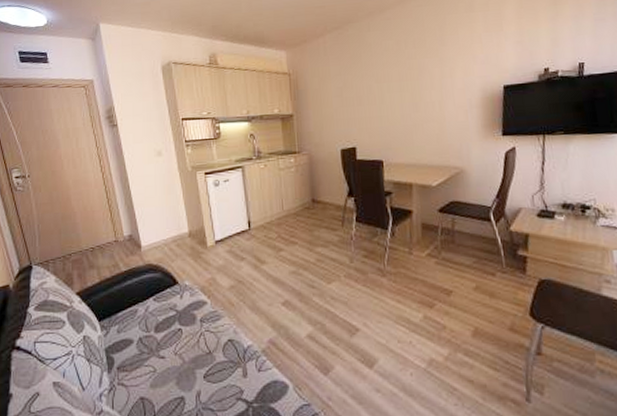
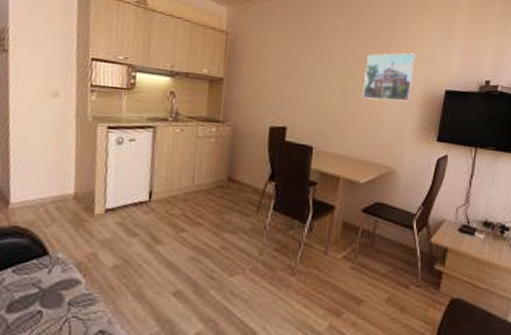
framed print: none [420,57,469,109] -> present [362,53,416,102]

